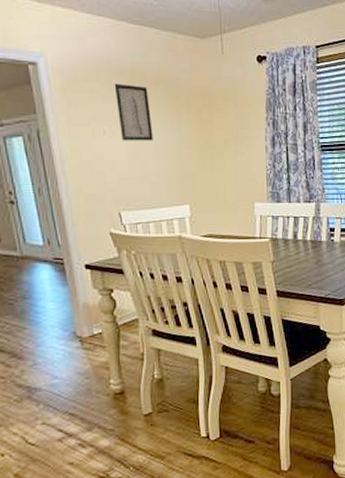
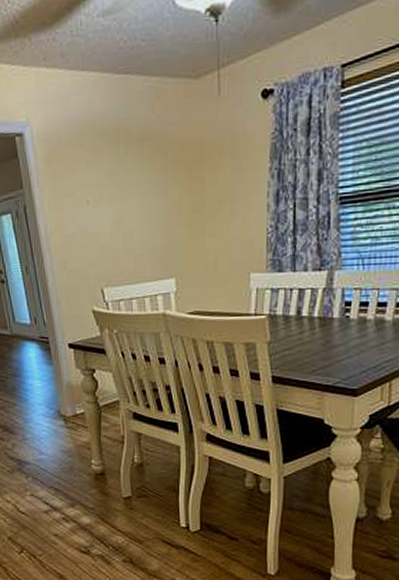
wall art: present [114,83,153,141] -> none [98,145,138,210]

